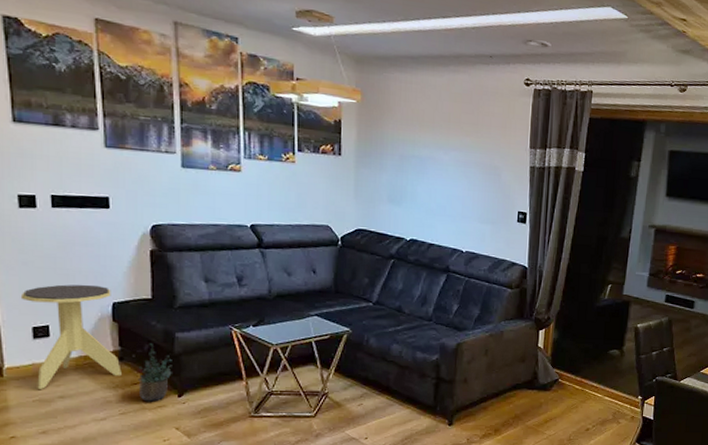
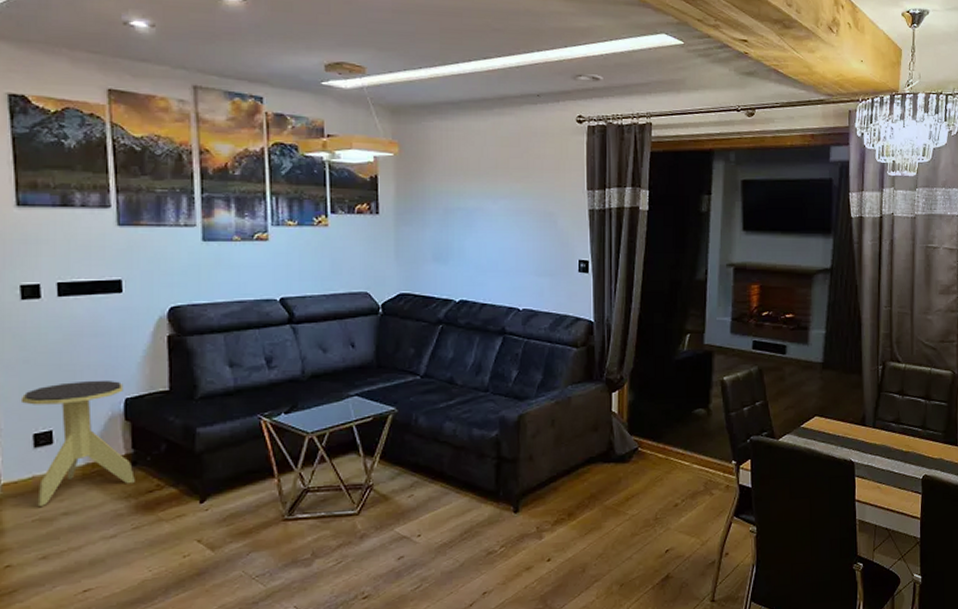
potted plant: present [138,343,174,402] -> none [154,442,195,512]

